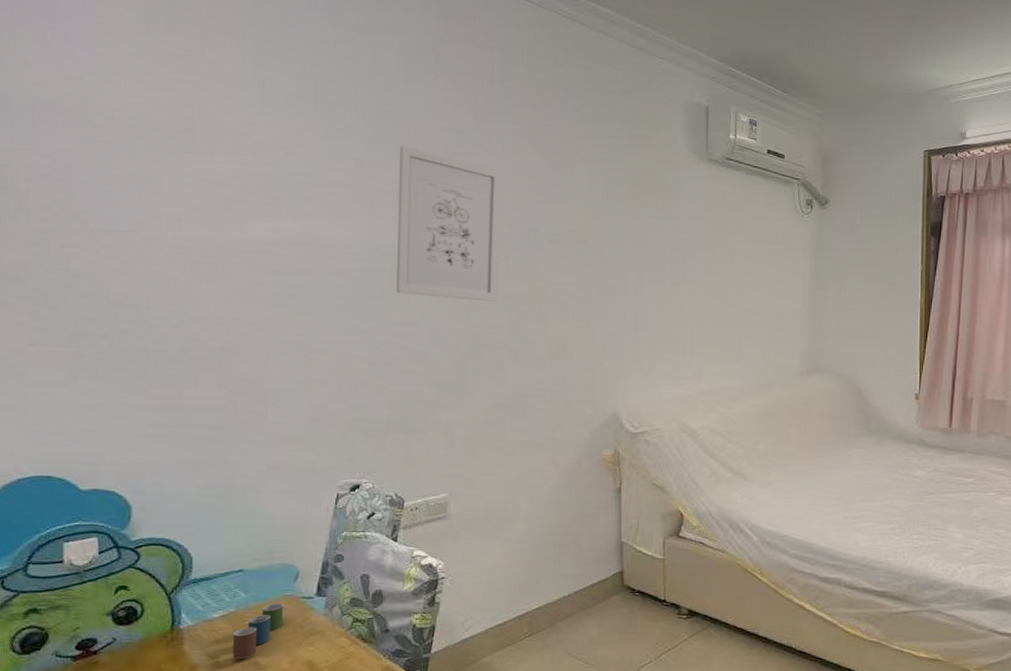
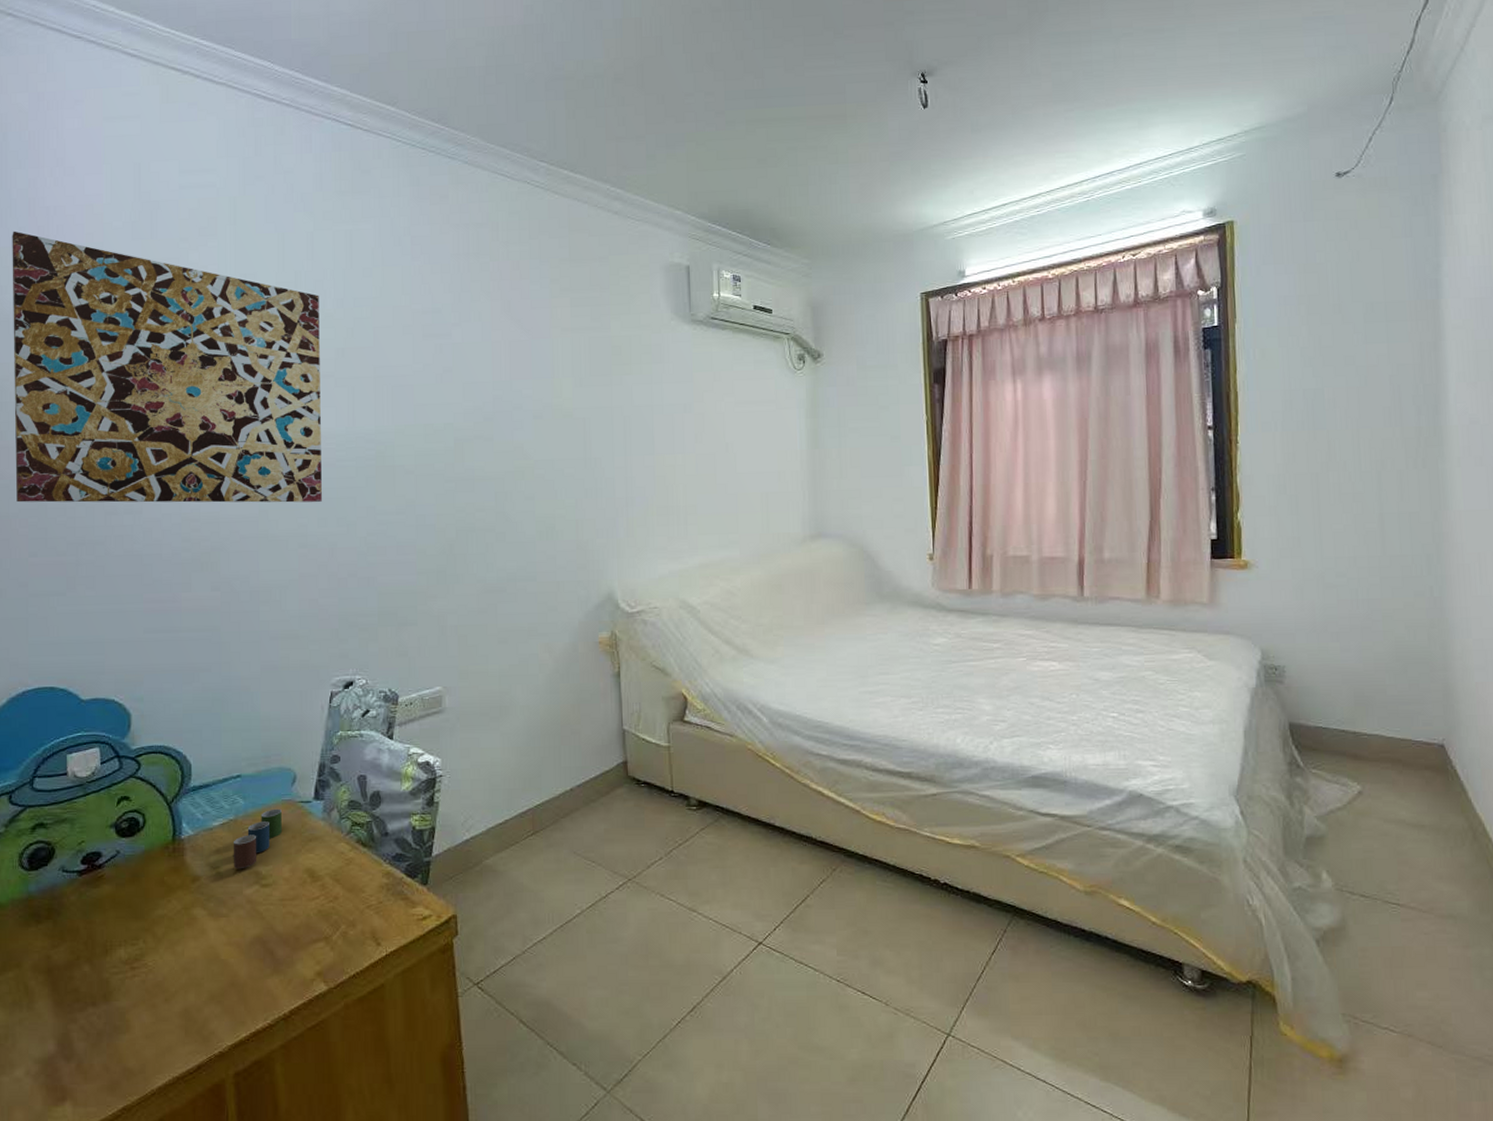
wall art: none [15,12,340,309] -> present [12,231,322,503]
wall art: present [396,146,501,301] -> none [379,331,483,484]

